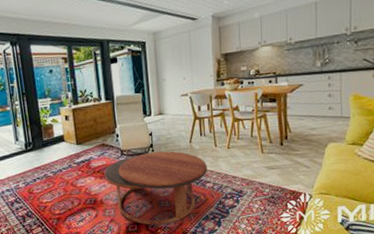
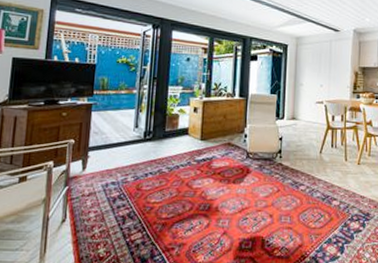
coffee table: present [104,151,207,225] -> none [225,159,335,244]

